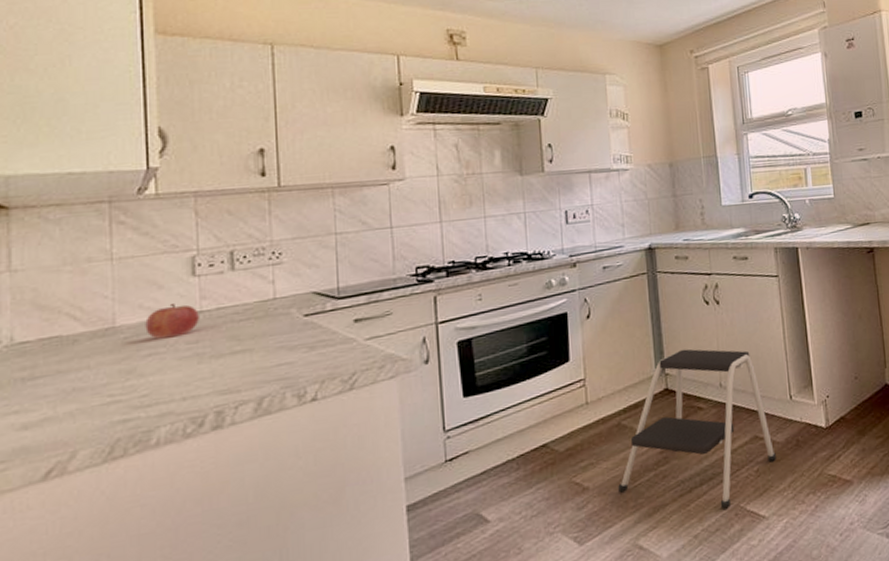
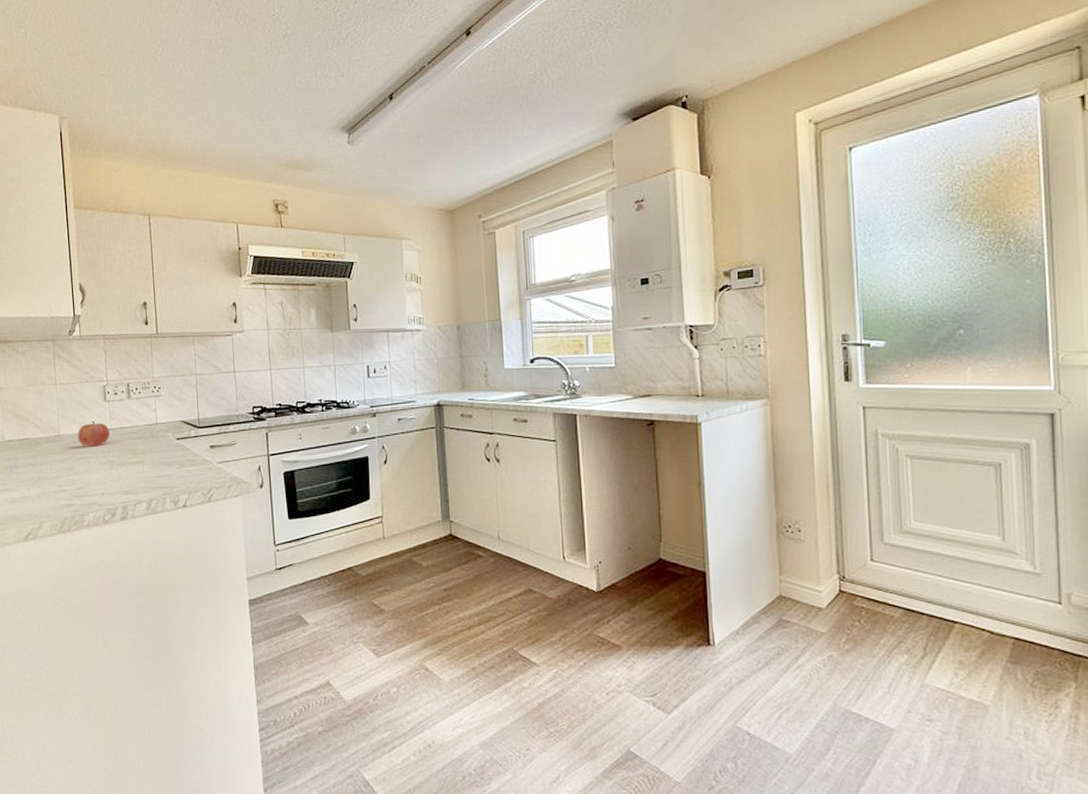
step stool: present [618,349,776,509] -> none [408,500,548,650]

